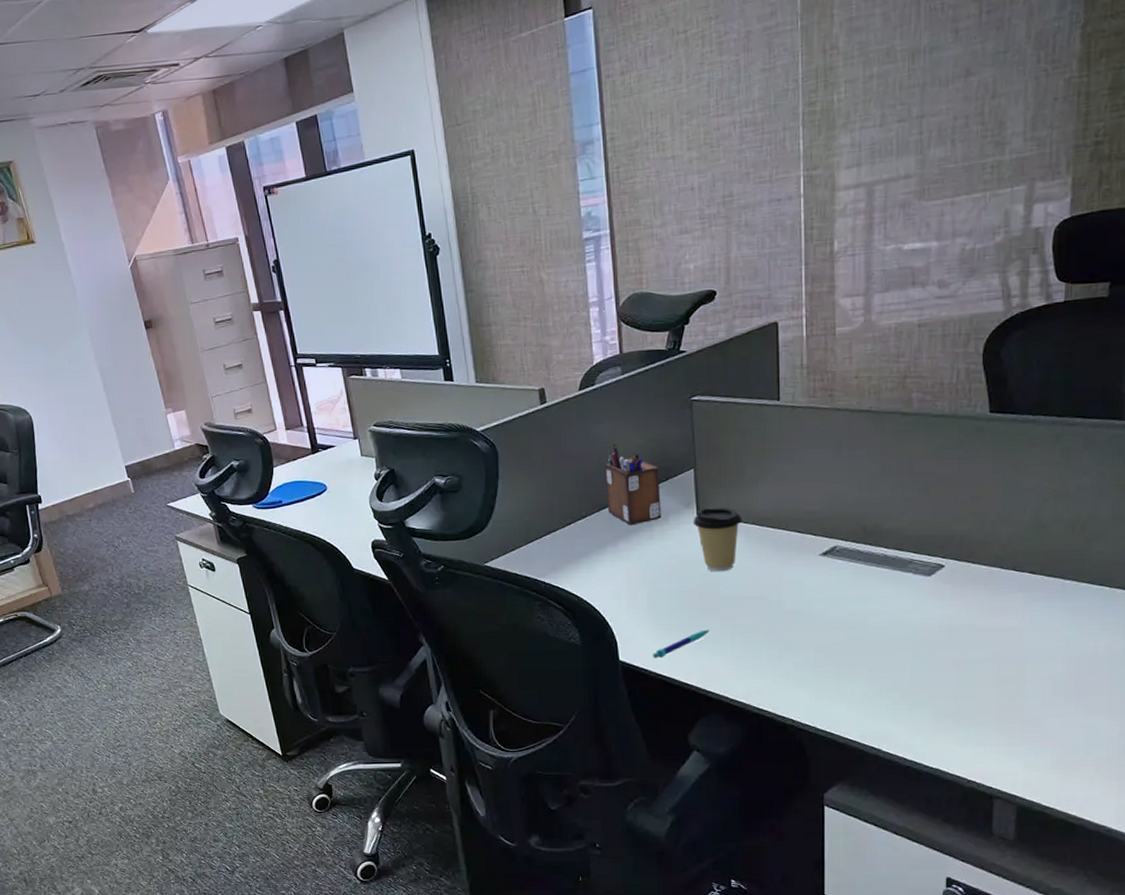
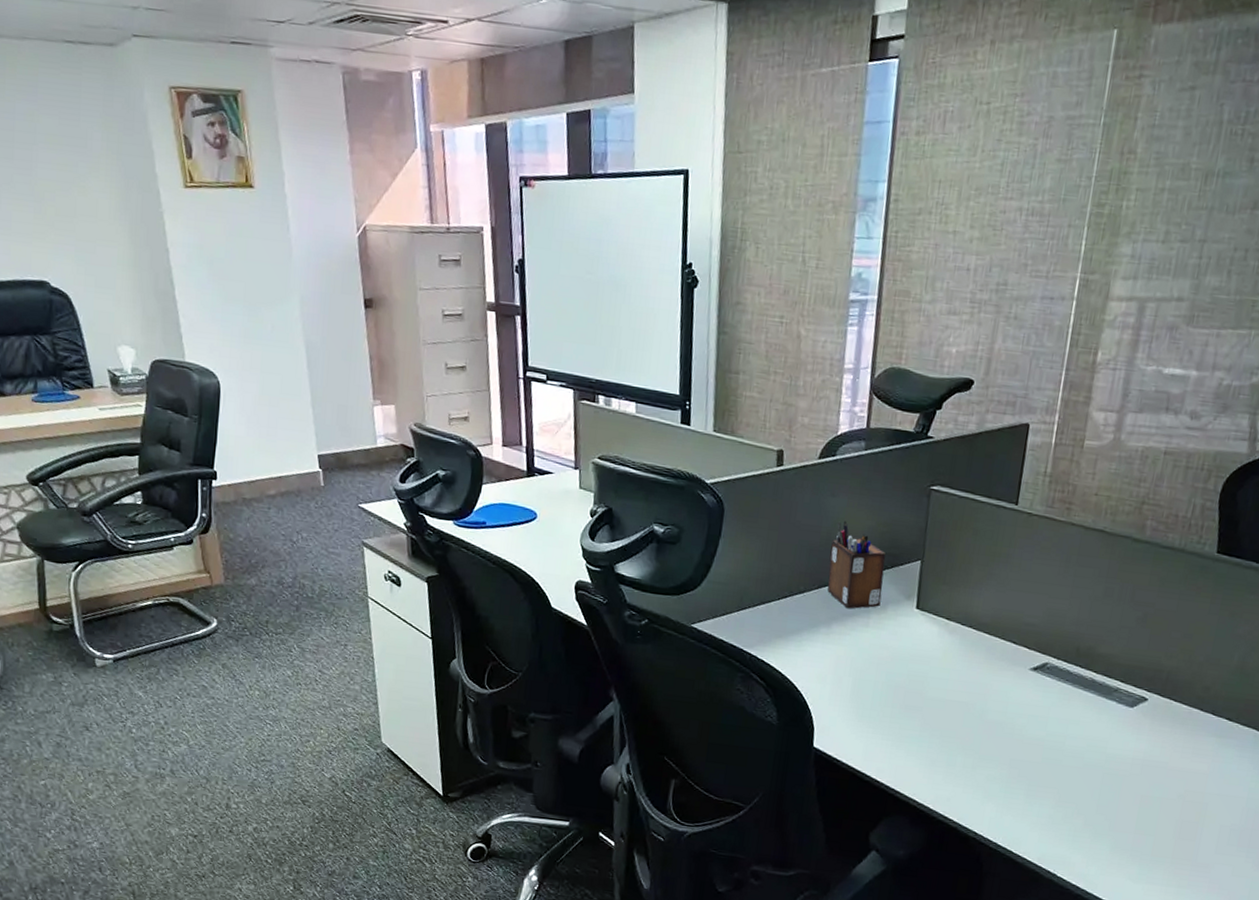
pen: present [652,629,710,659] -> none [847,728,909,751]
coffee cup: present [693,507,743,572] -> none [910,602,961,672]

